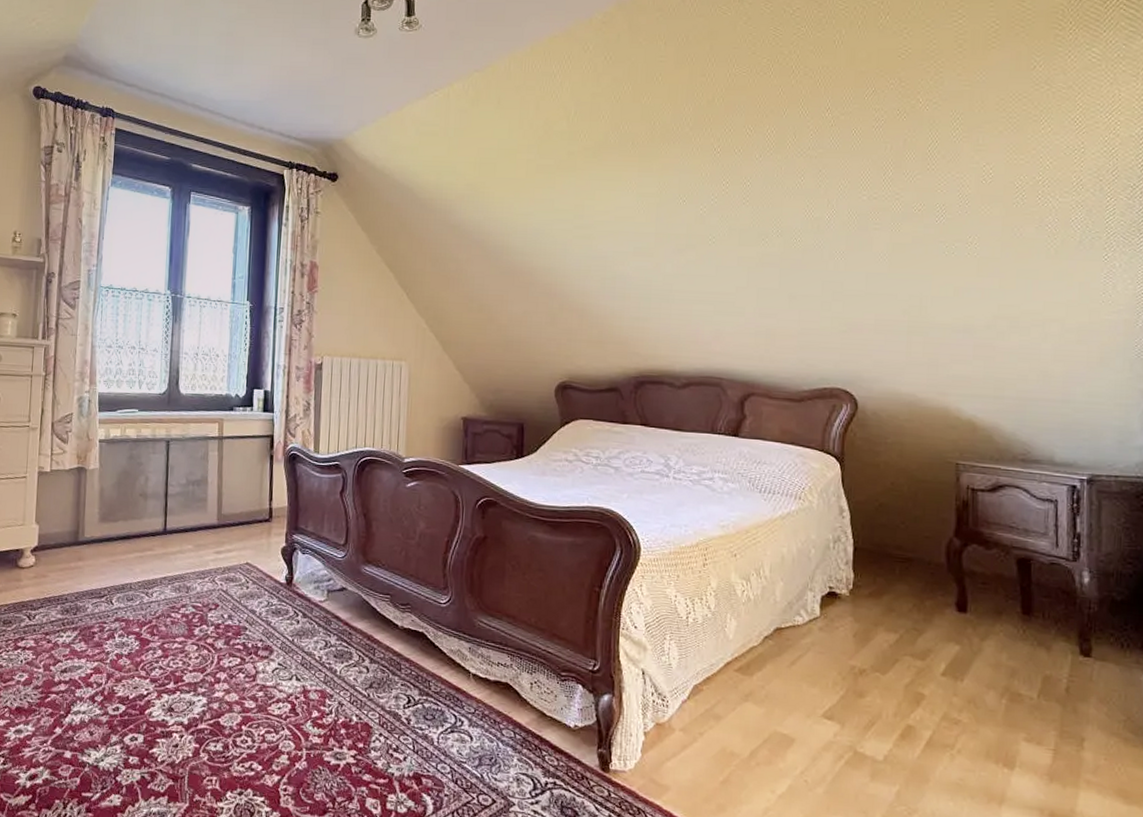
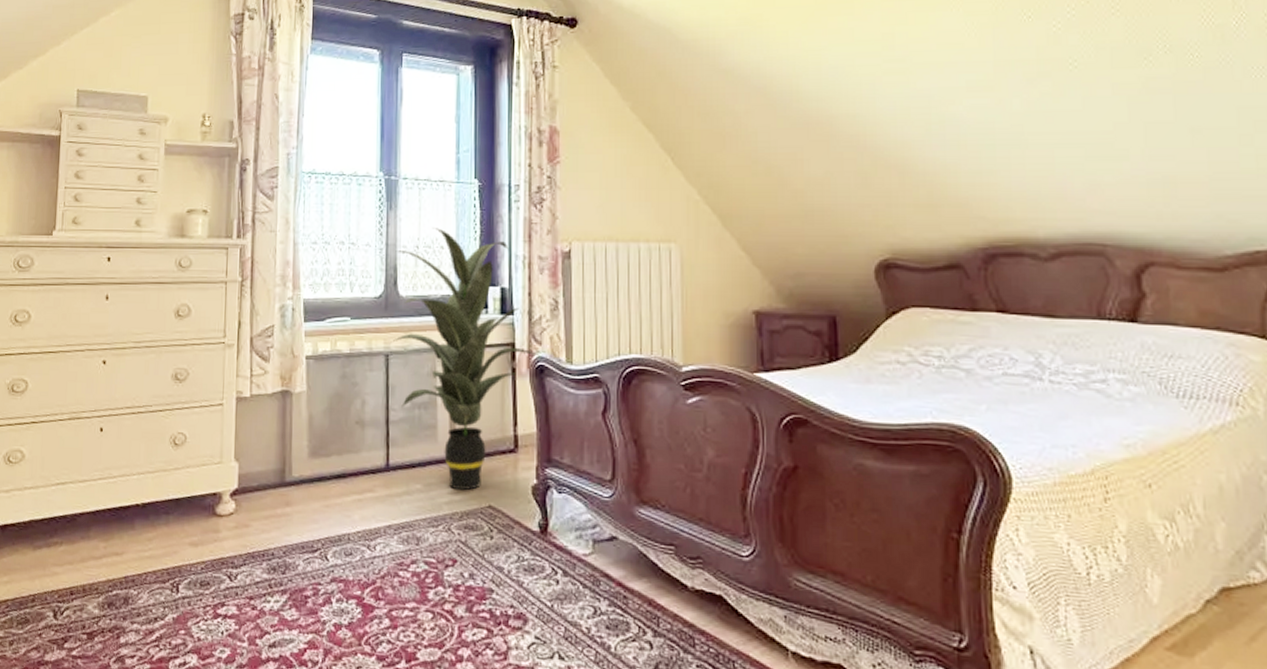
indoor plant: none [171,339,293,551] -> present [390,228,540,491]

